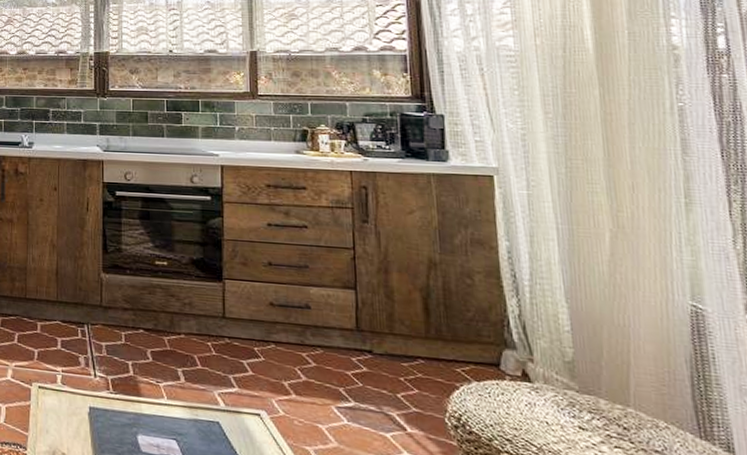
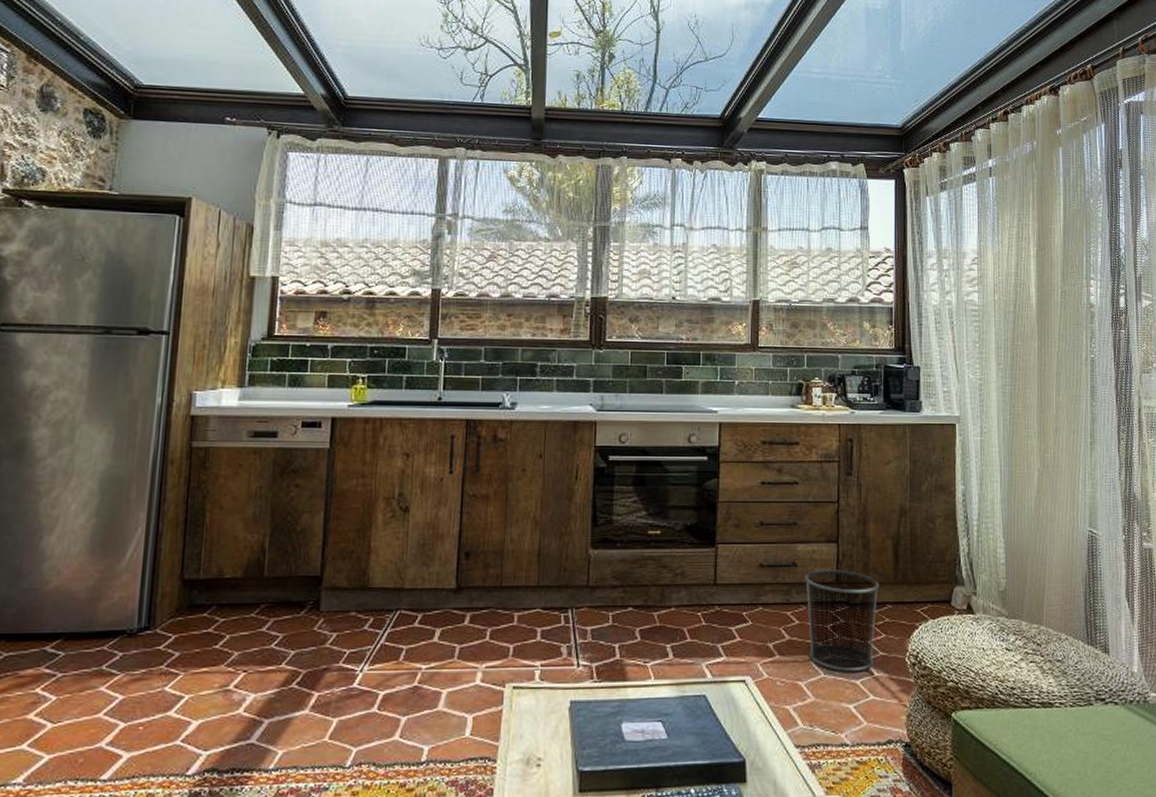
waste bin: none [319,314,409,425] -> present [804,569,880,672]

